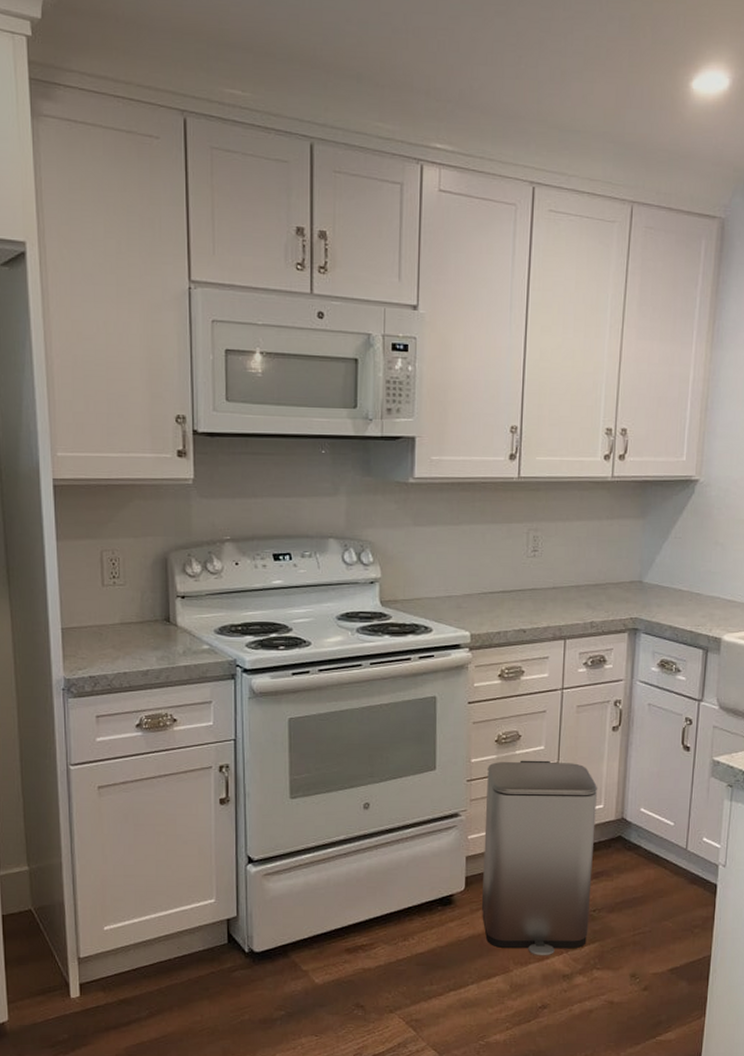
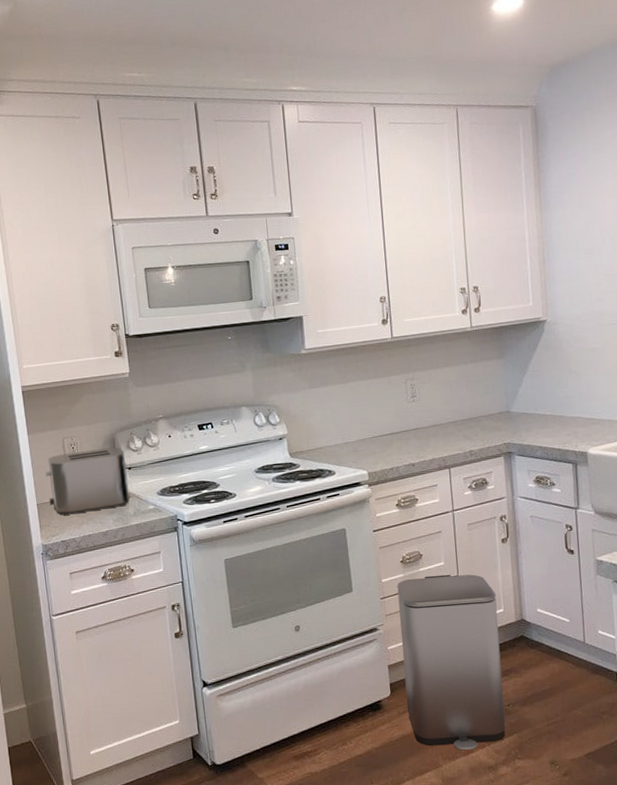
toaster: none [76,568,181,647] -> present [45,447,131,516]

